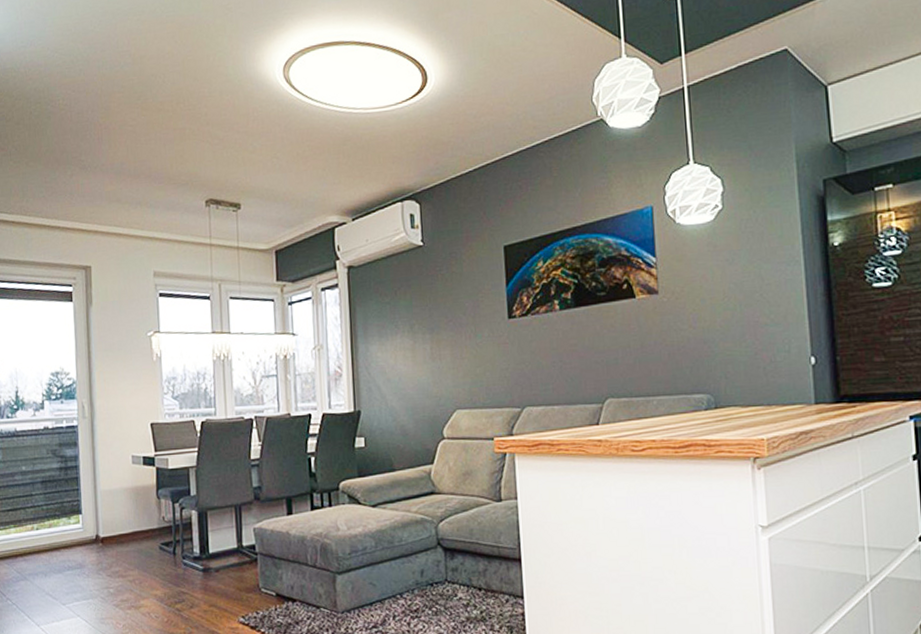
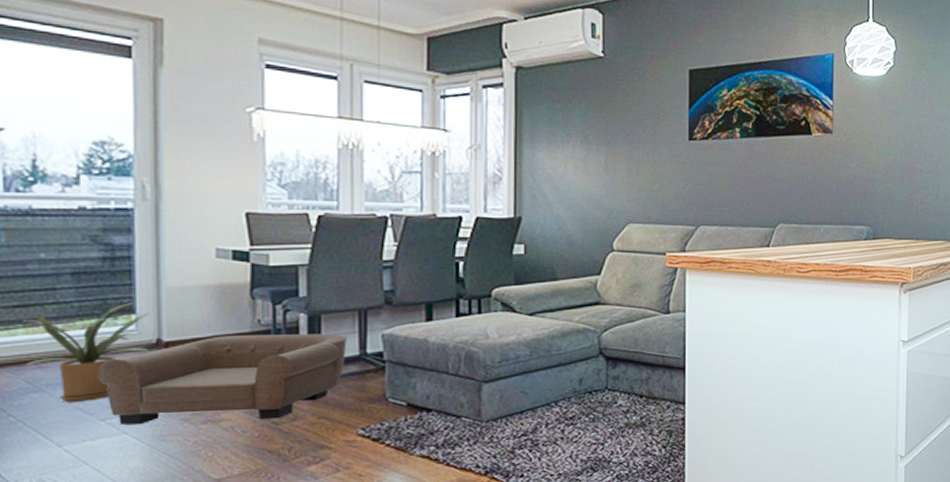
house plant: none [14,504,92,589] -> present [23,302,150,402]
dog bed: none [60,528,228,608] -> present [98,333,348,425]

